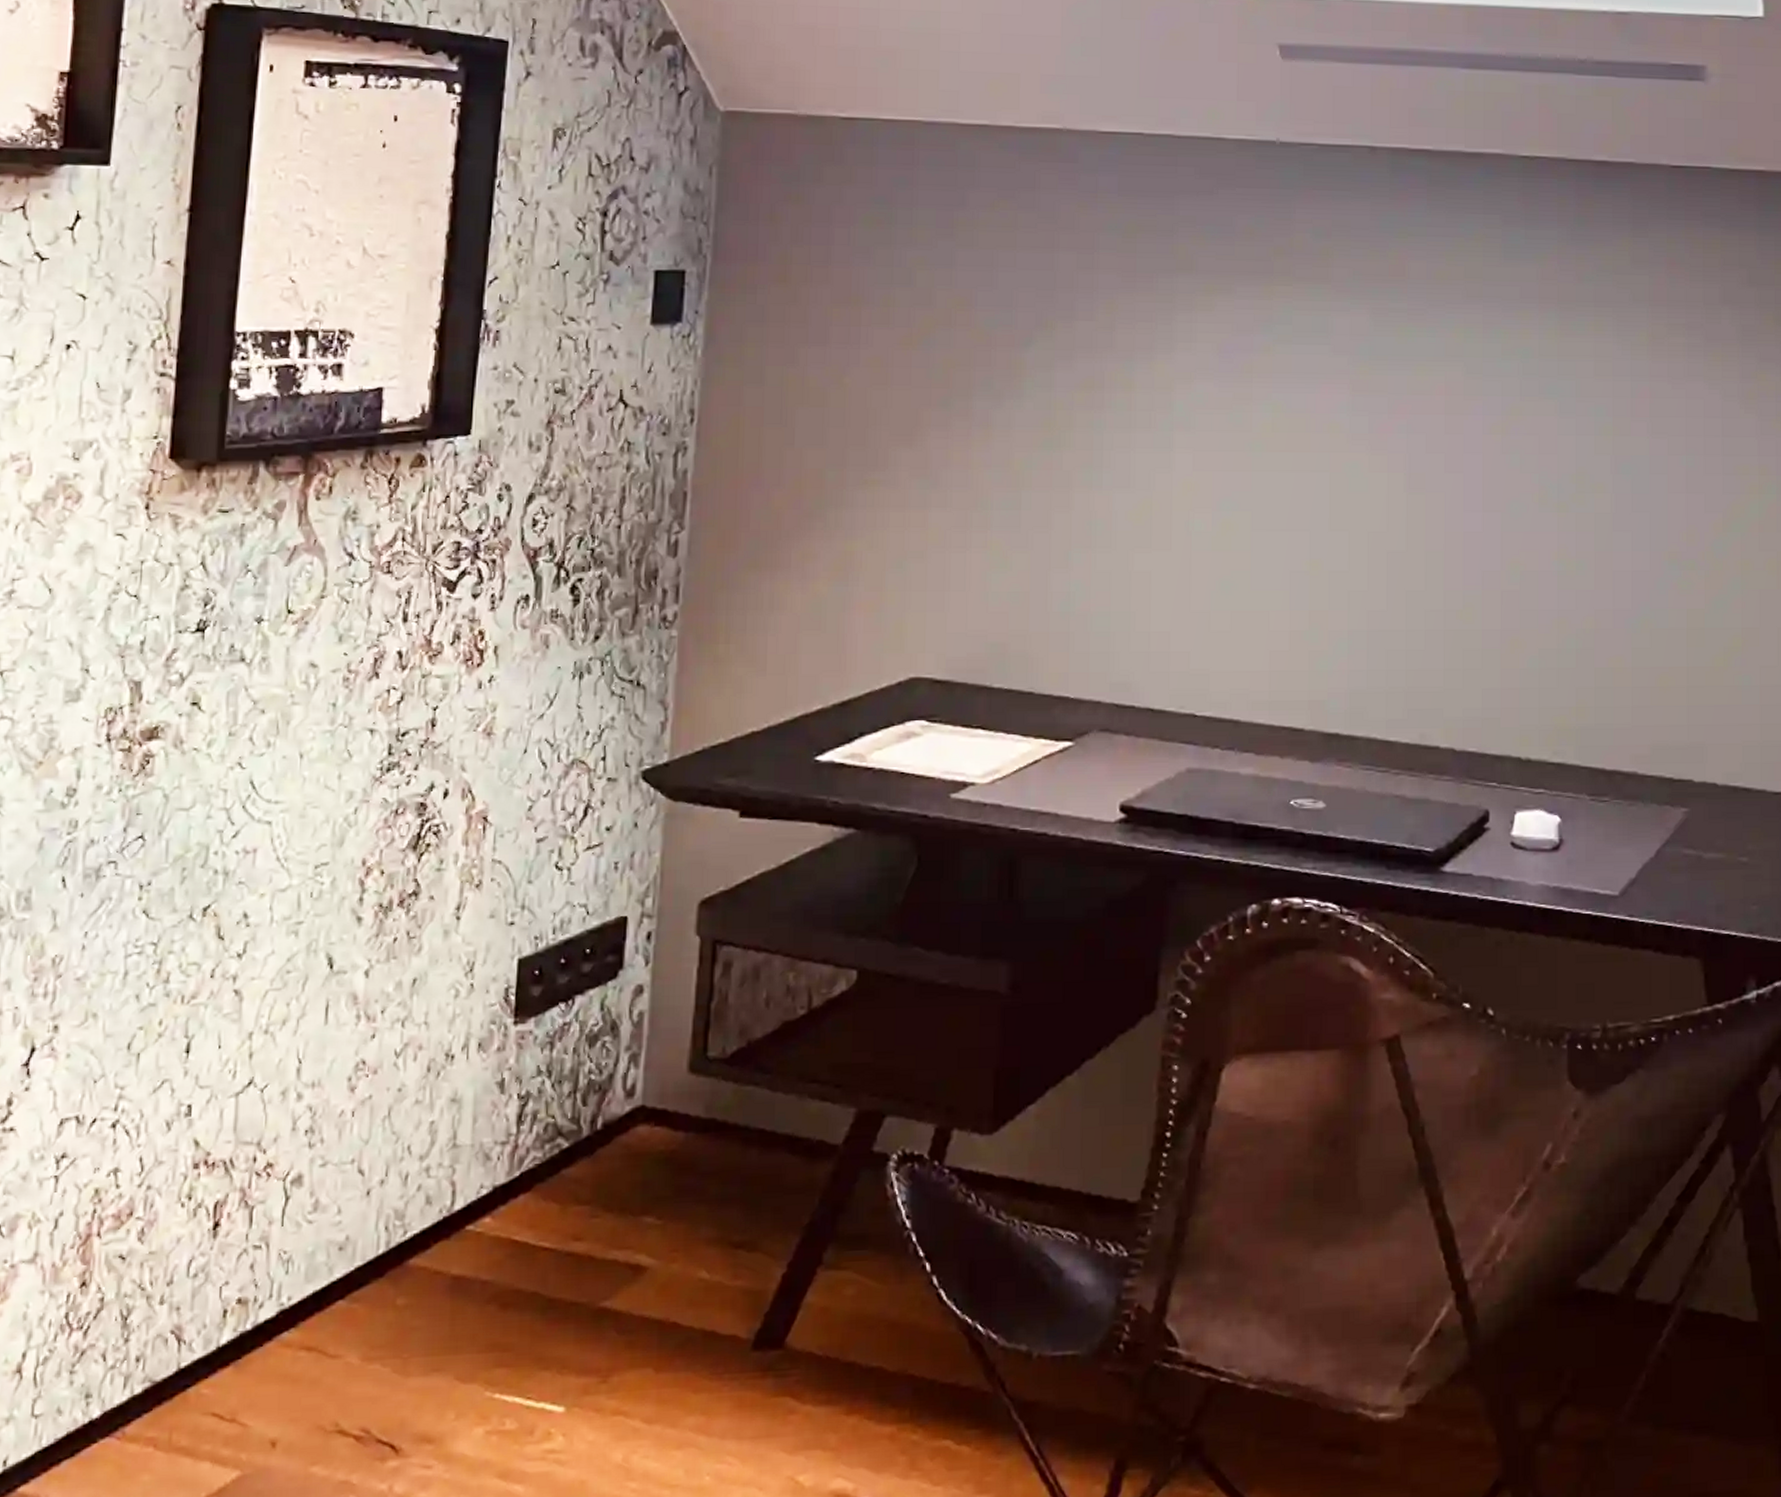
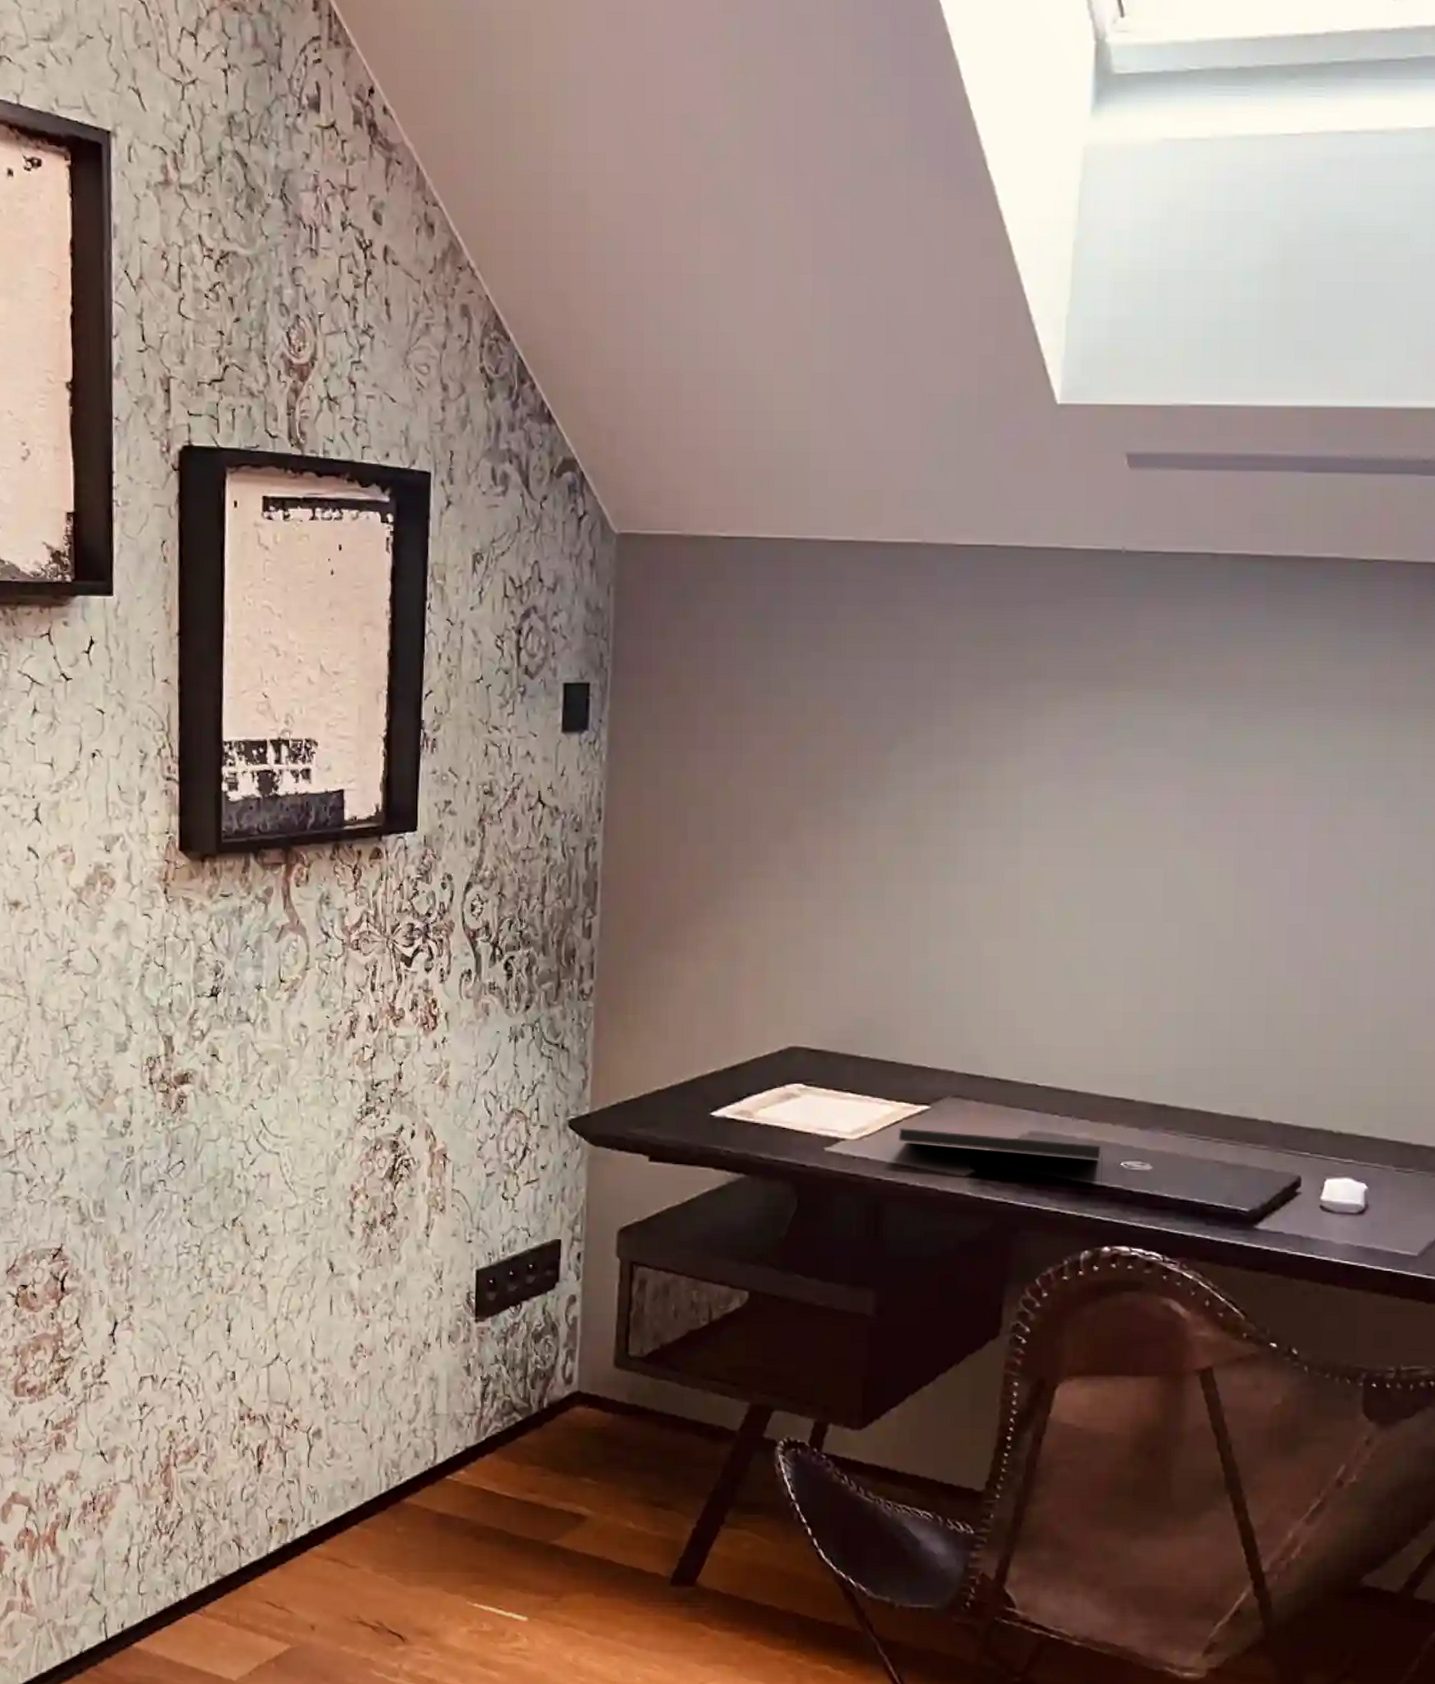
notepad: none [1036,767,1271,827] -> present [898,1127,1103,1184]

